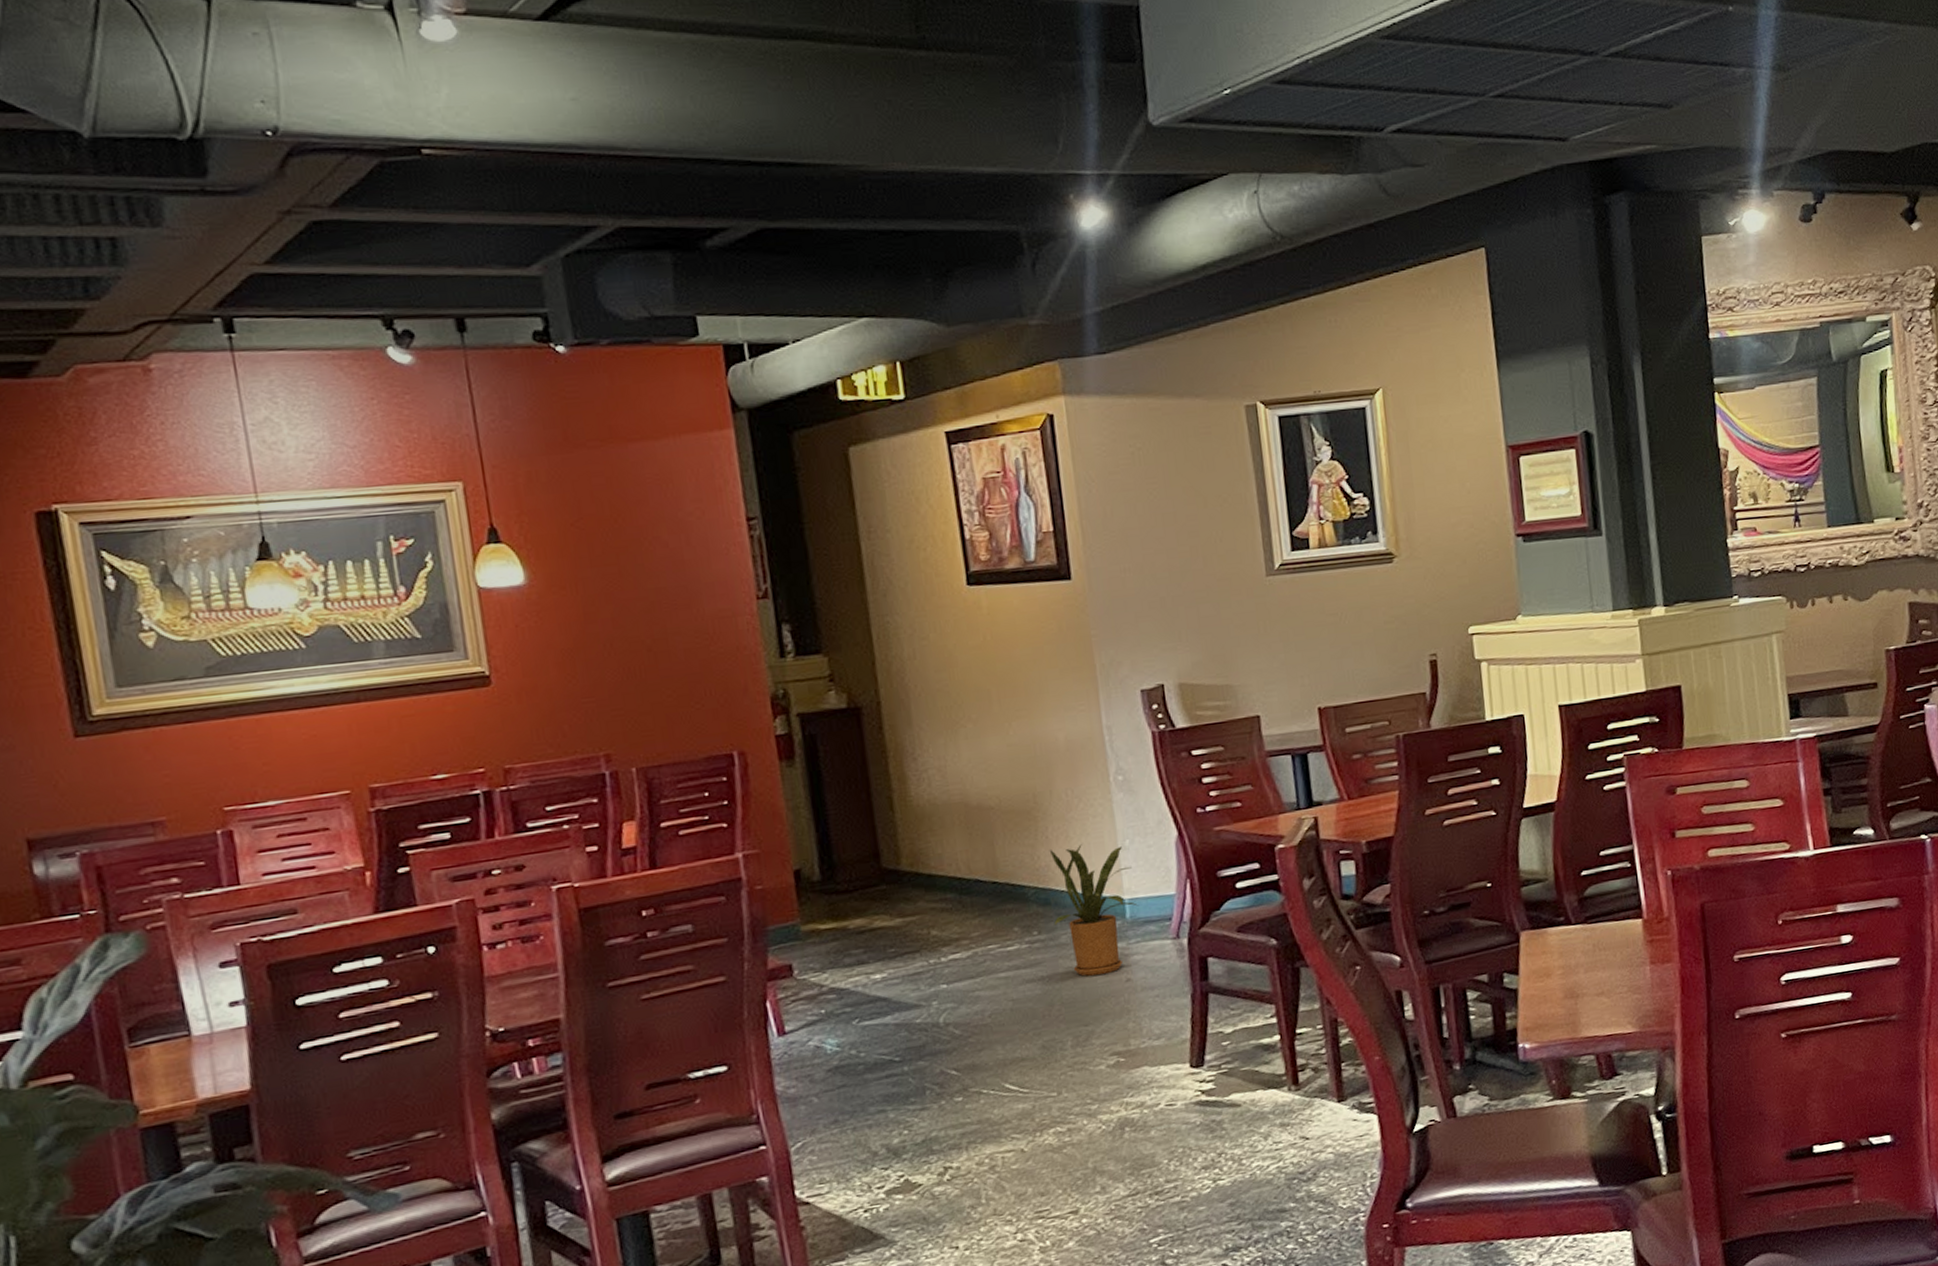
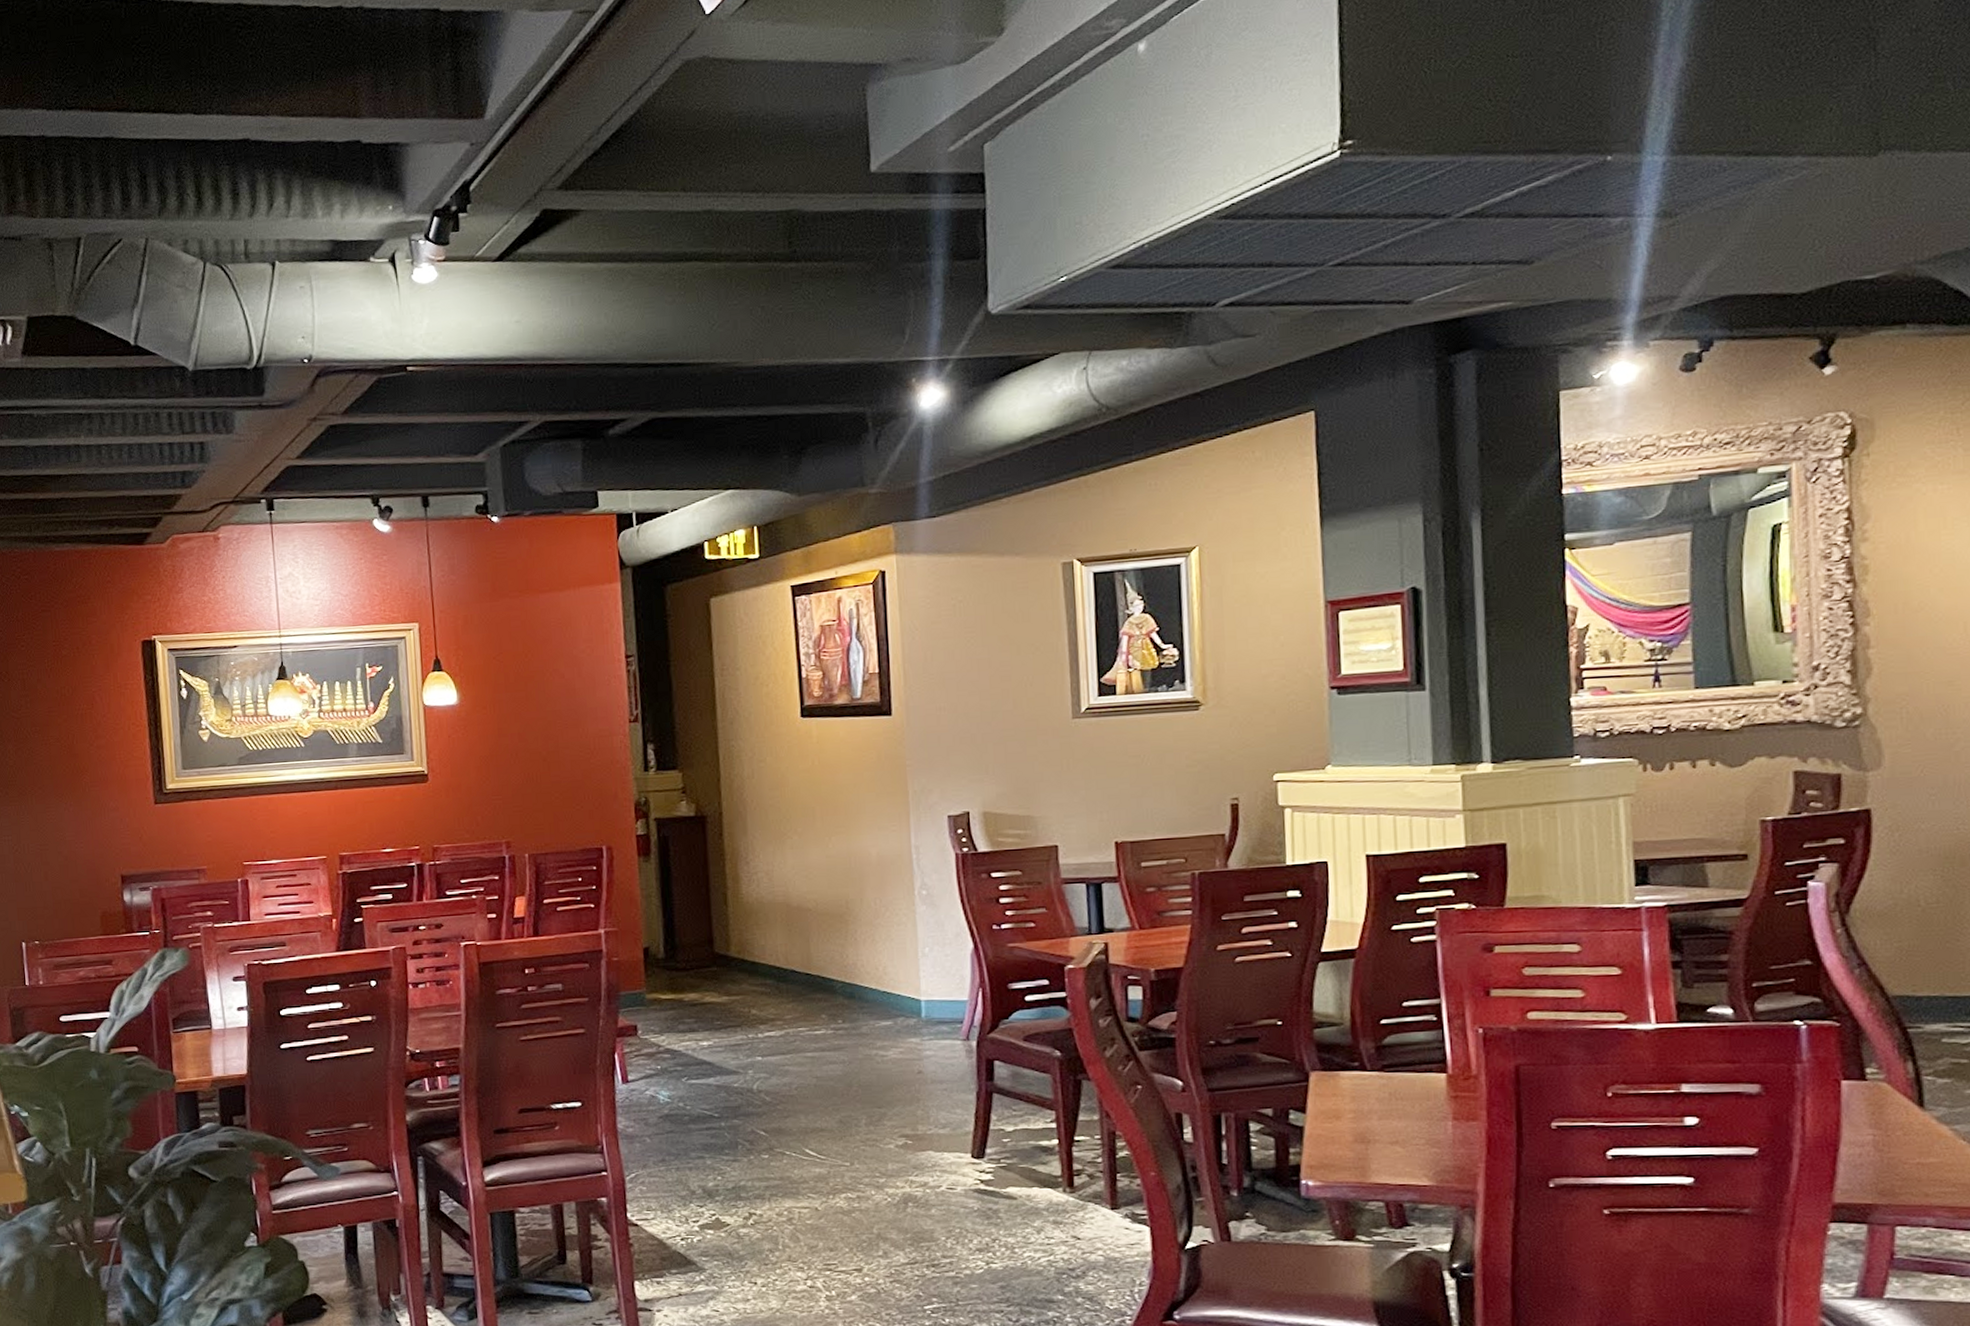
house plant: present [1049,844,1139,976] -> none [857,948,934,1064]

